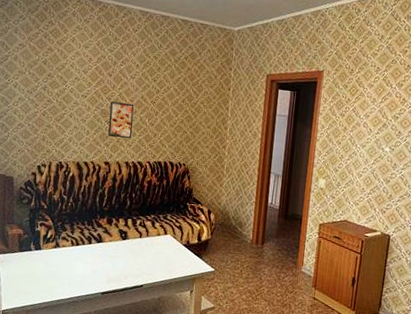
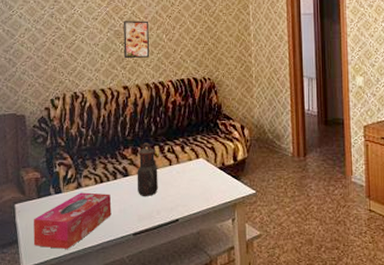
tissue box: none [12,251,85,299] -> present [33,192,112,249]
teapot: none [108,215,129,262] -> present [137,143,158,196]

